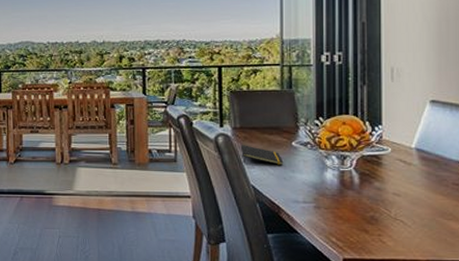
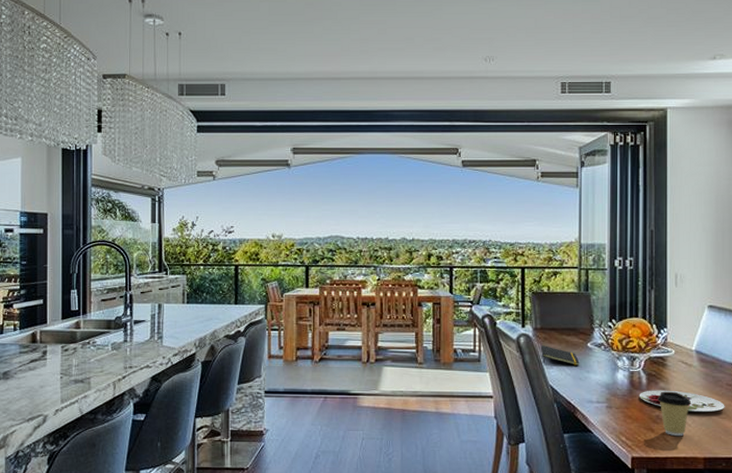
plate: none [350,189,451,214] -> present [639,390,725,413]
coffee cup: none [372,191,412,238] -> present [657,391,692,437]

